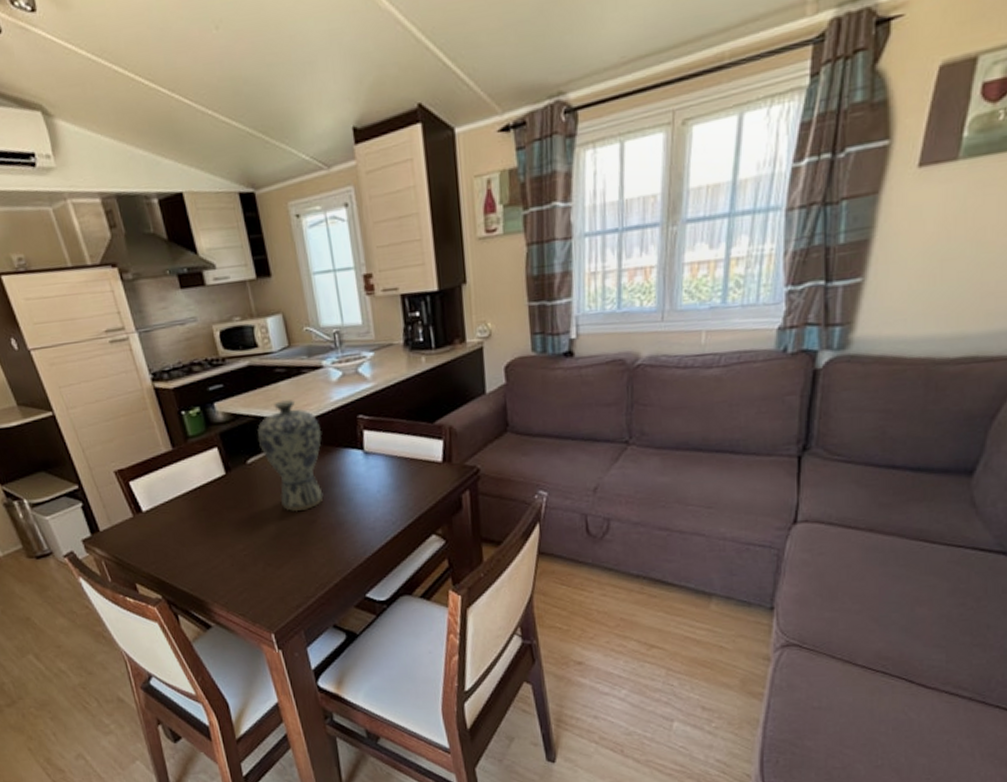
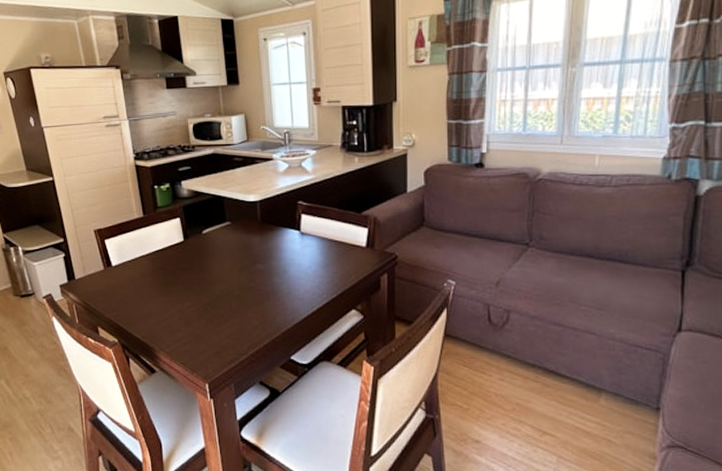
vase: present [257,400,324,512] -> none [214,184,267,278]

